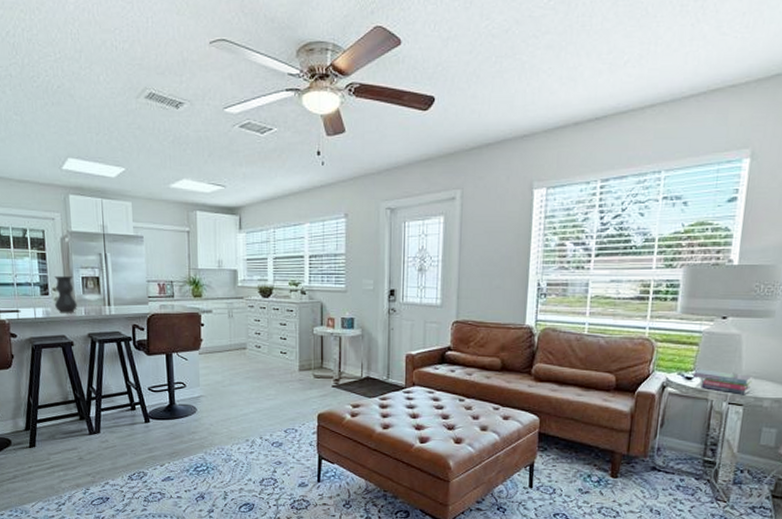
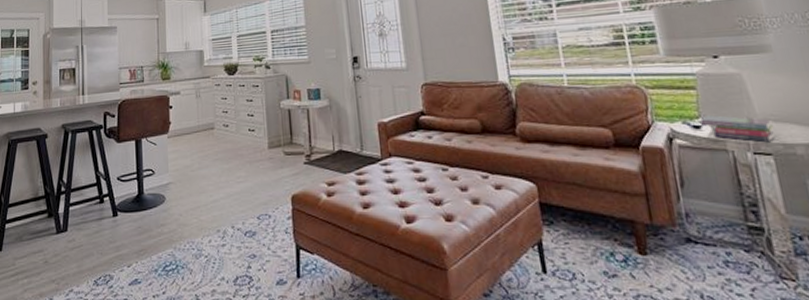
vase: present [54,276,77,313] -> none [32,69,53,106]

